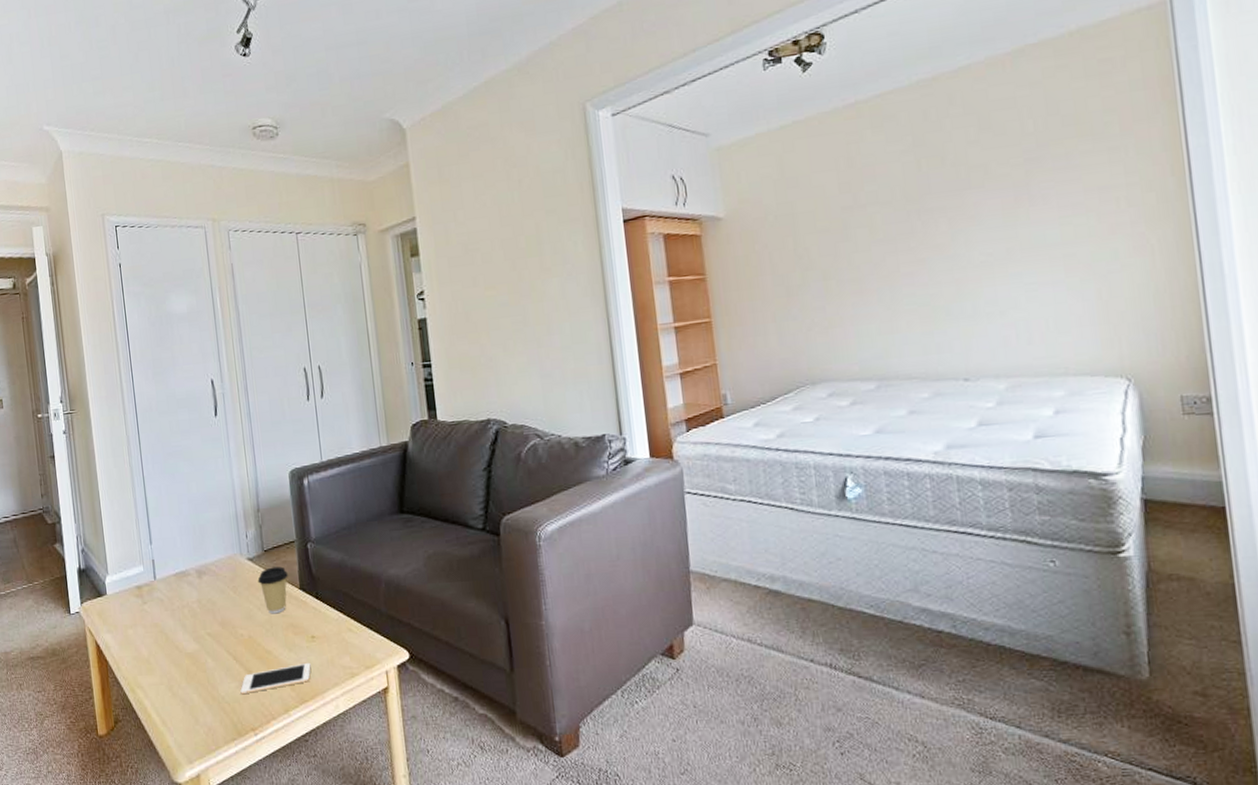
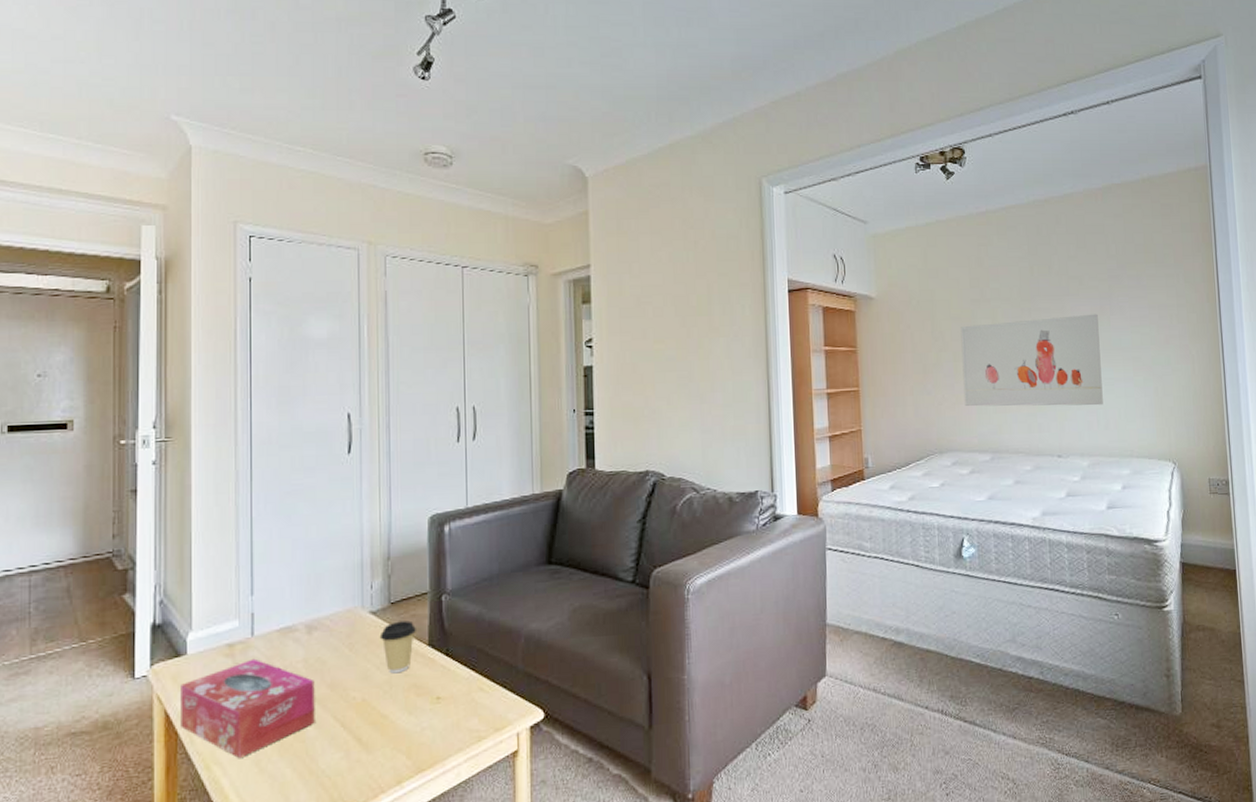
tissue box: none [105,599,212,684] -> present [181,658,315,759]
cell phone: present [240,662,311,695] -> none [345,726,433,767]
wall art: none [829,207,1024,330] -> present [960,314,1103,407]

